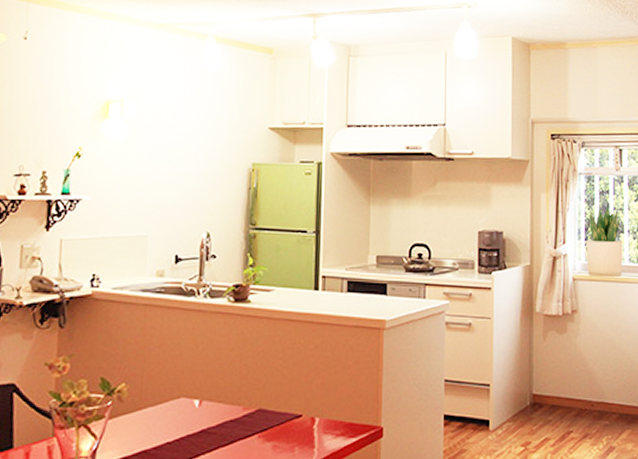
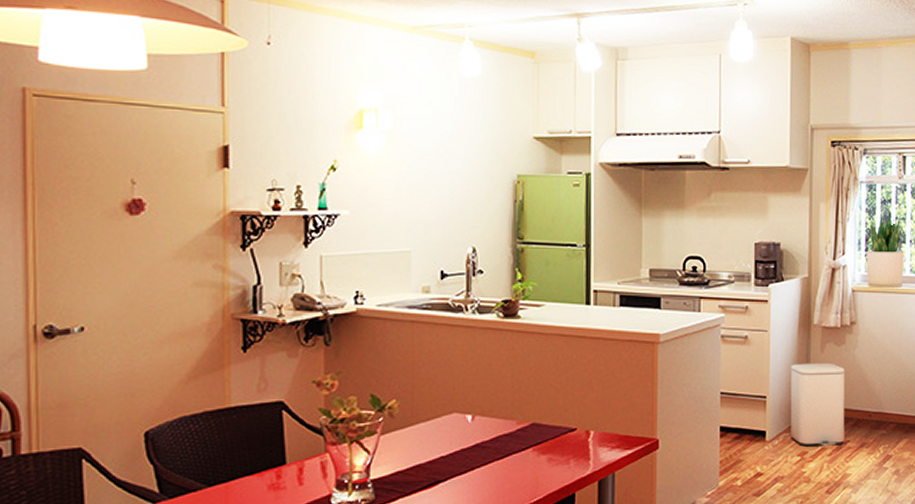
pedal bin: none [513,351,568,437] -> present [790,362,845,447]

